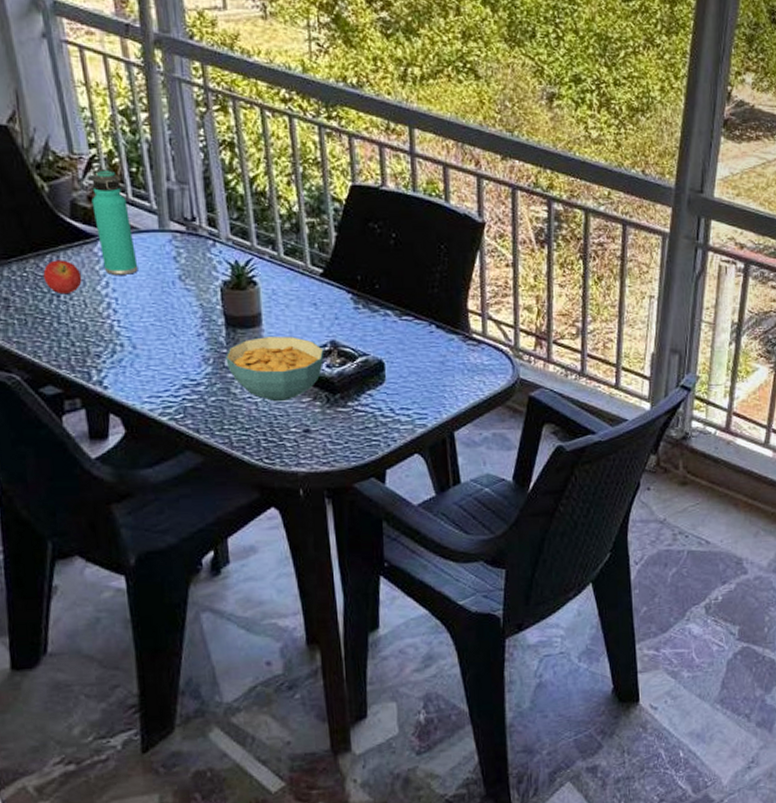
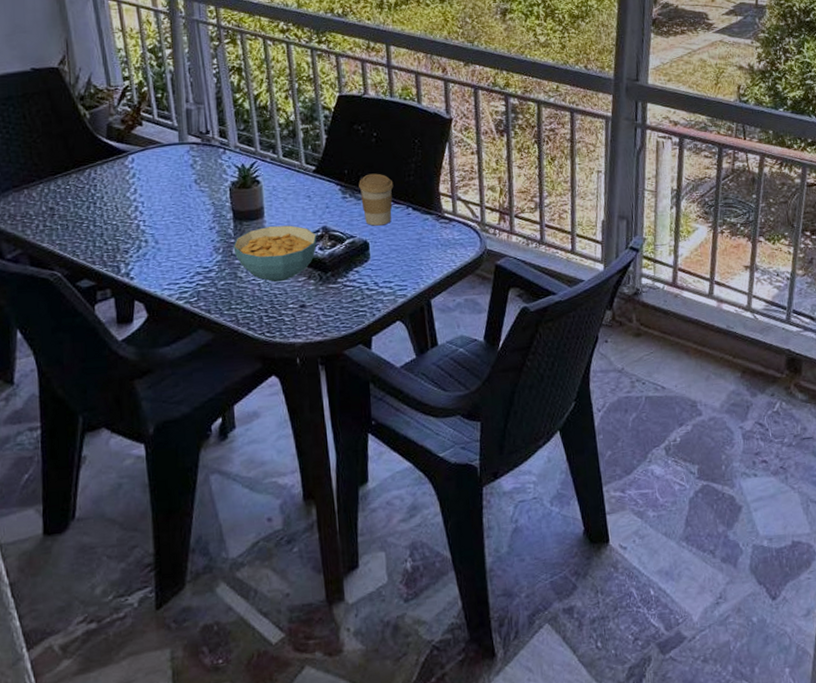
fruit: present [43,260,82,295] -> none [83,173,115,202]
thermos bottle: present [91,168,138,275] -> none [124,96,161,183]
coffee cup: none [373,282,415,344] -> present [359,173,394,226]

